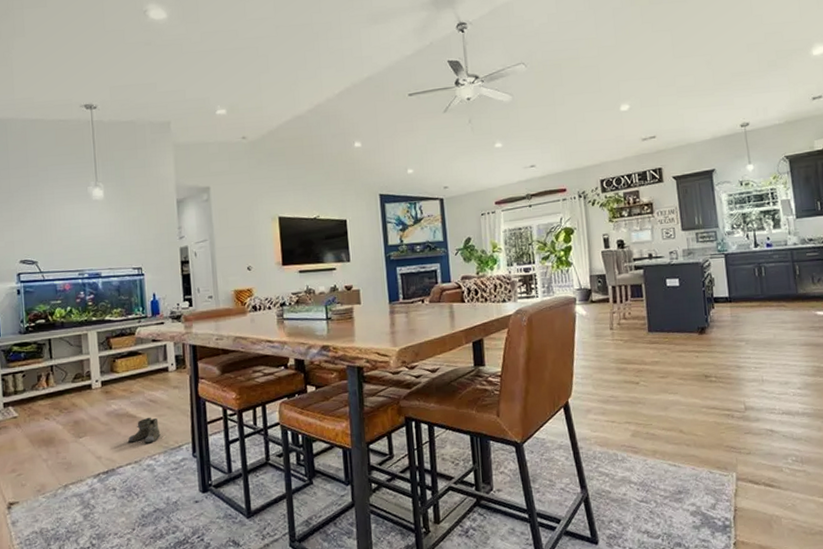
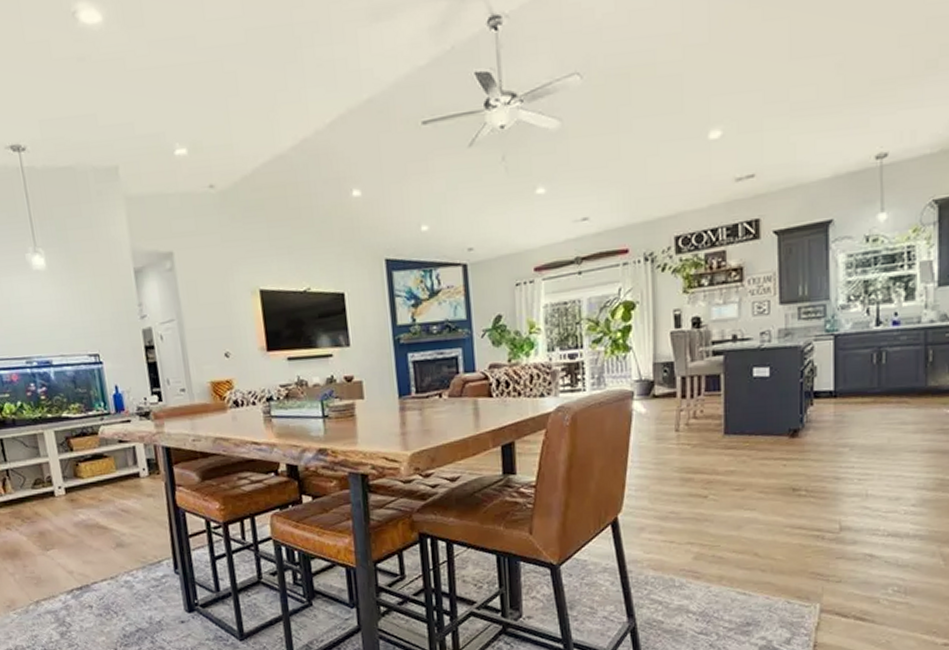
boots: present [128,417,161,444] -> none [101,528,137,558]

